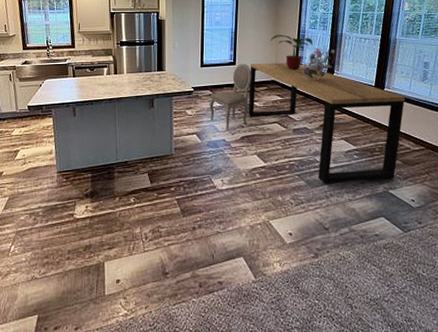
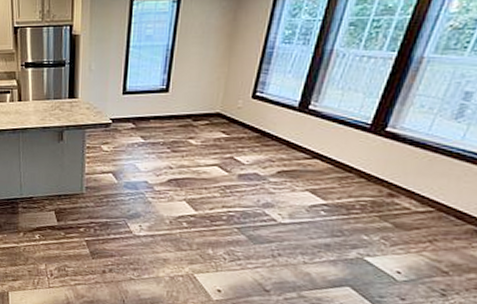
dining chair: present [209,64,252,130] -> none [130,91,189,171]
dining table: present [248,63,405,183] -> none [179,90,419,244]
potted plant: present [270,34,313,71] -> none [220,51,284,101]
bouquet: present [300,45,342,81] -> none [260,67,321,115]

